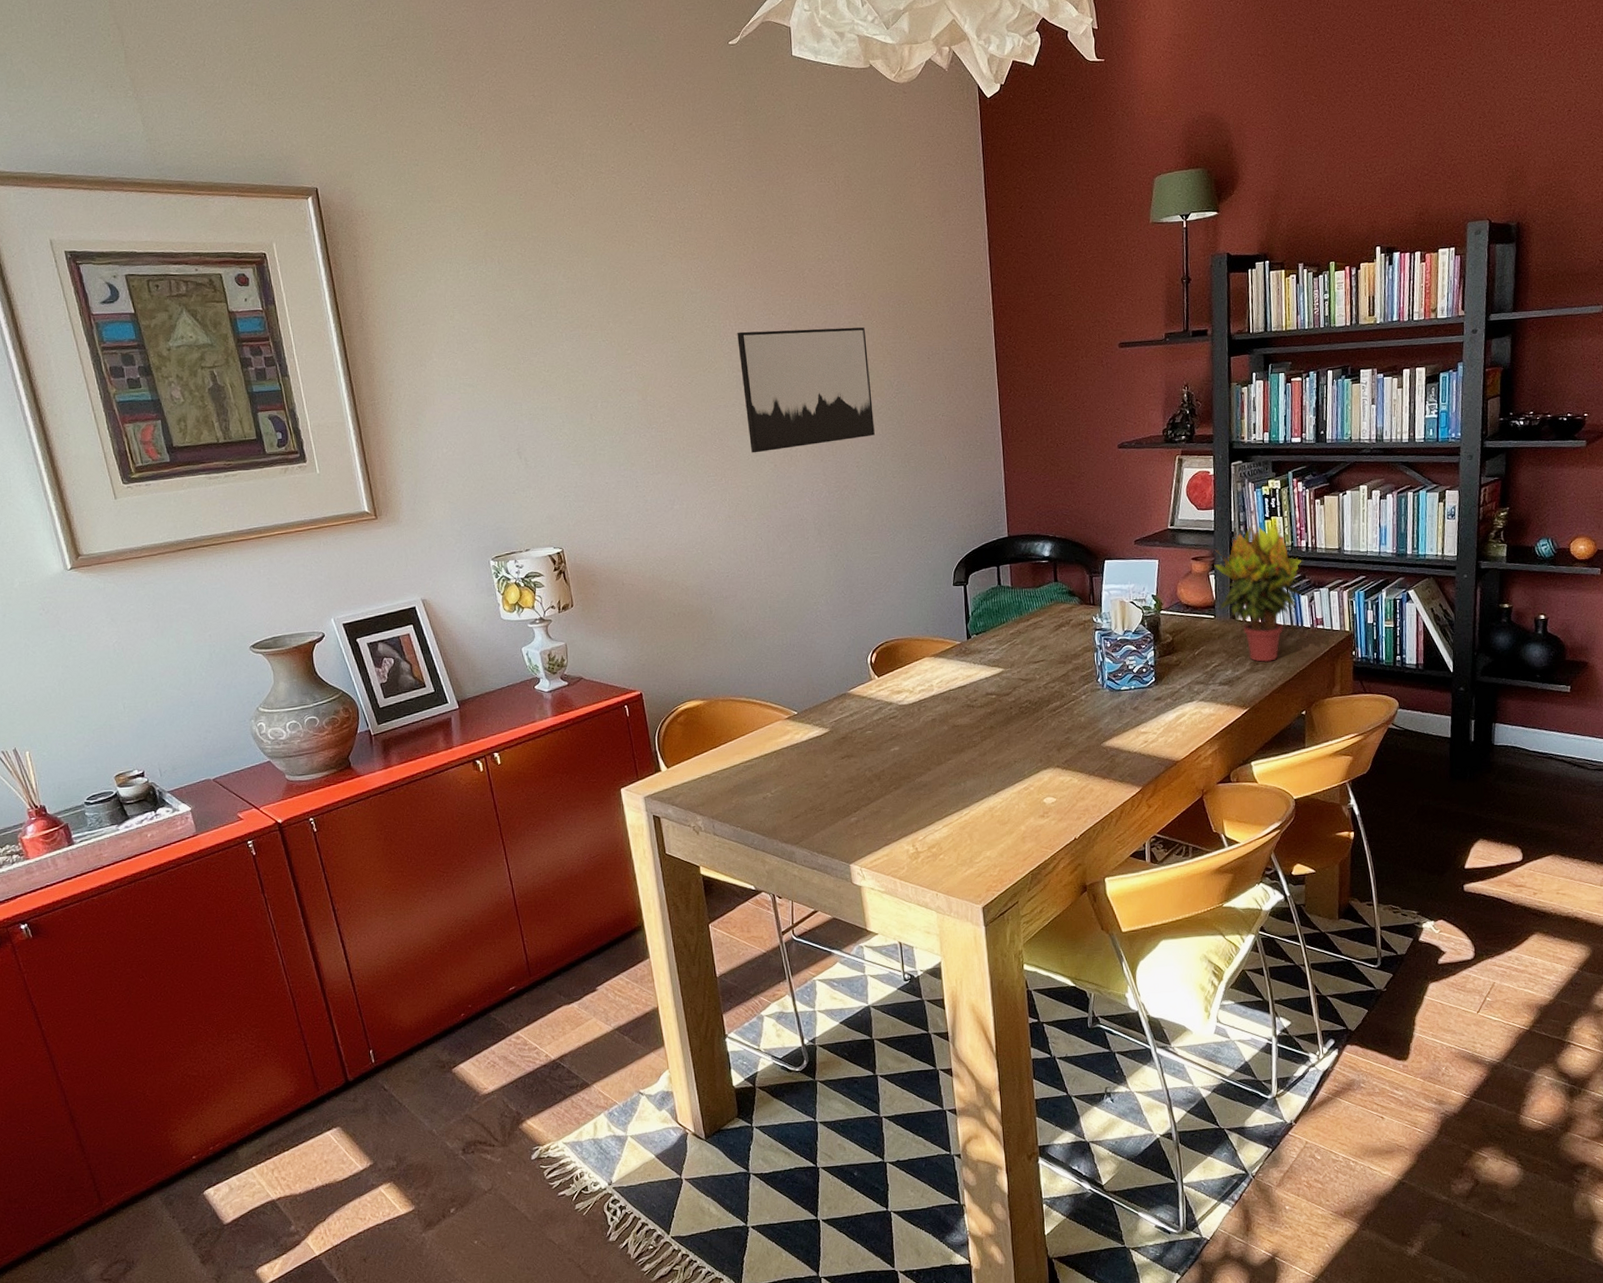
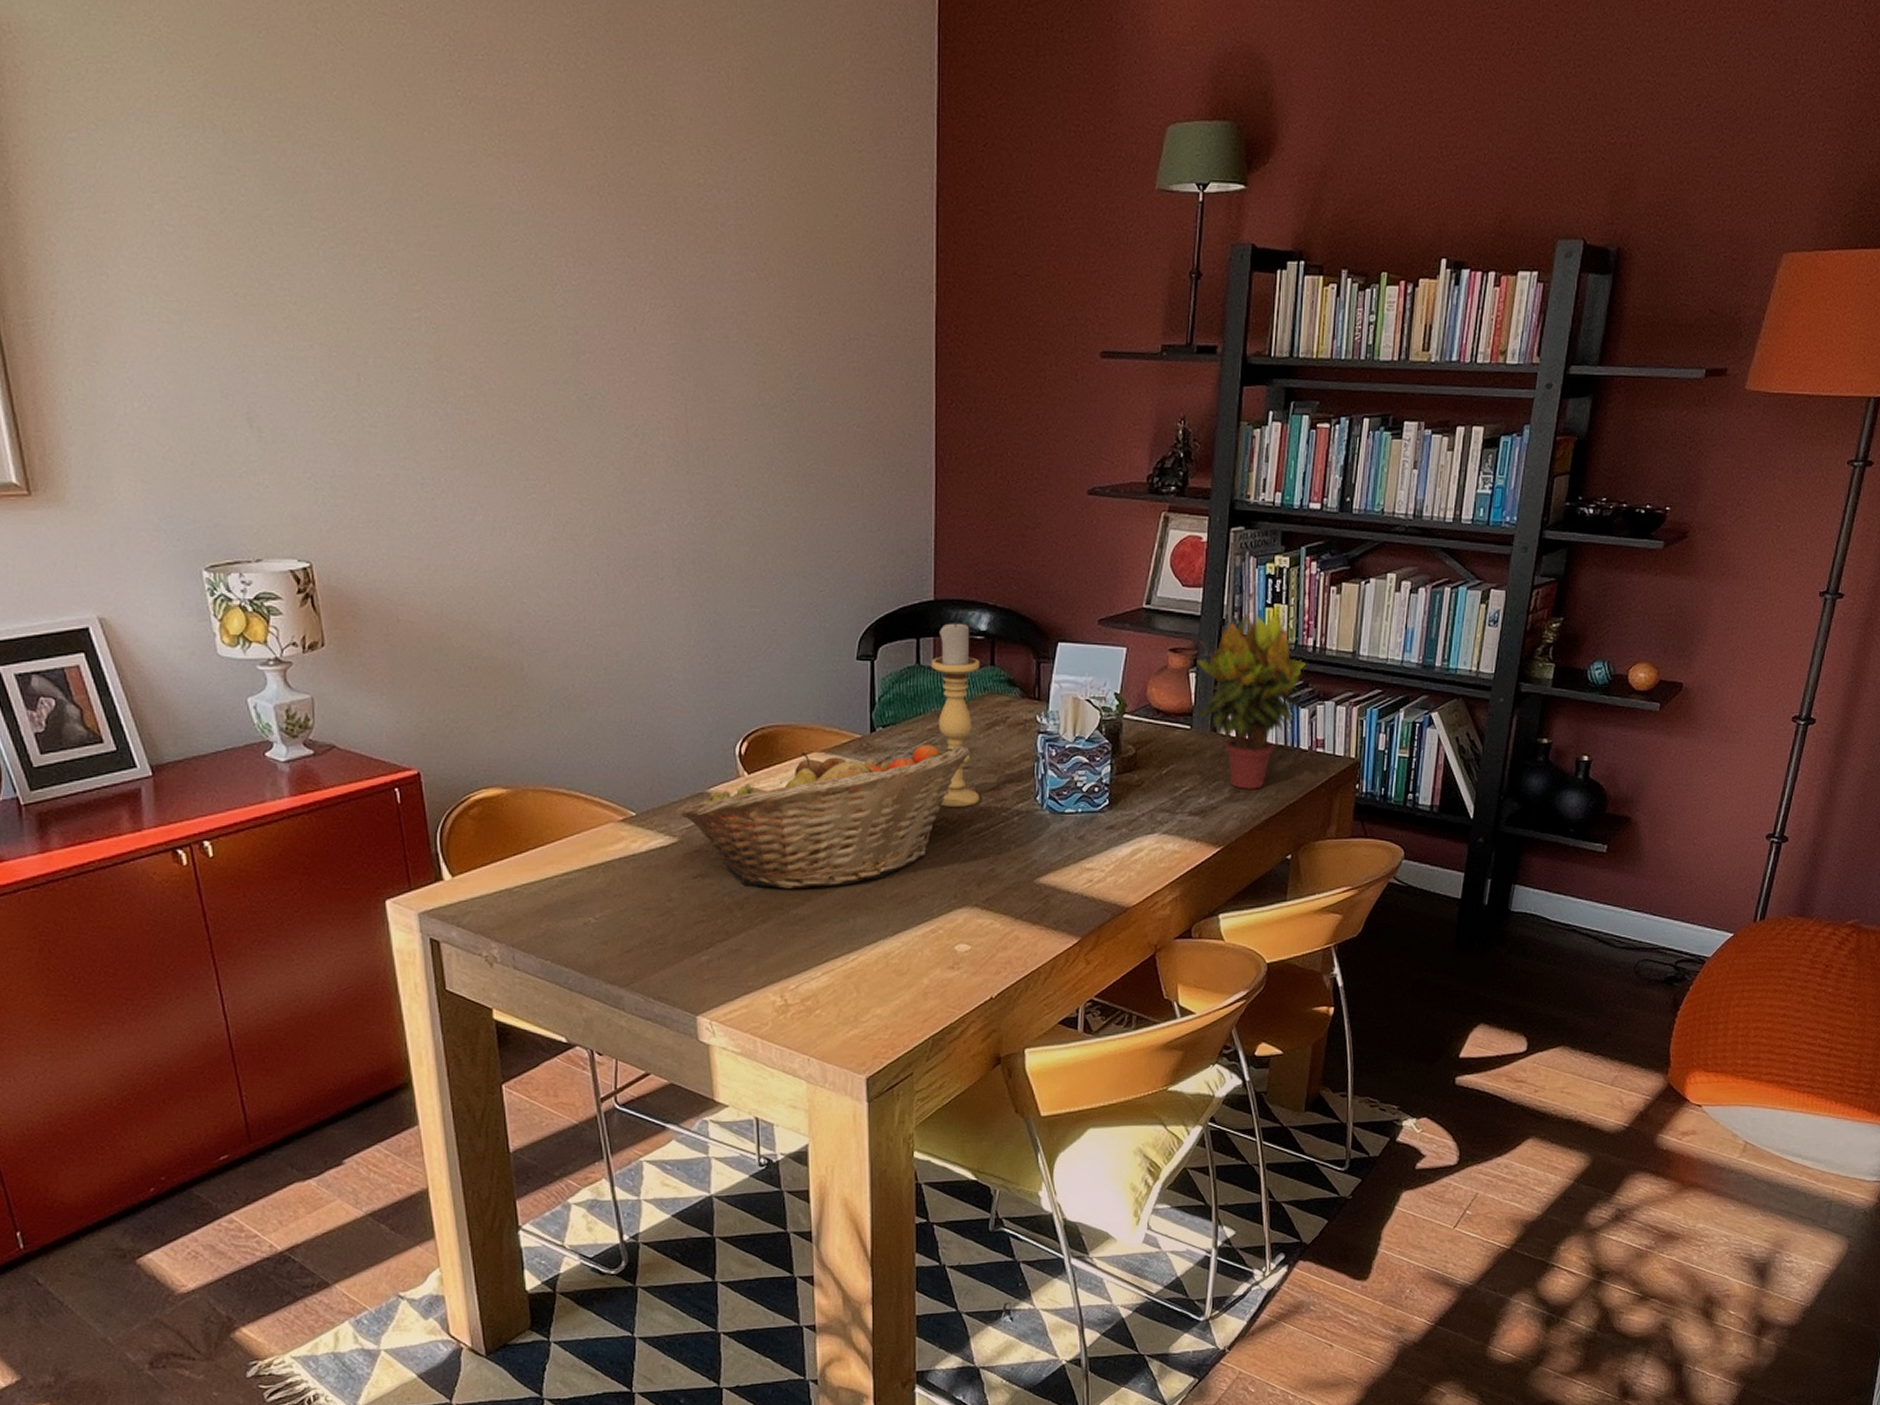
wall art: present [737,327,875,453] -> none [576,277,763,453]
fruit basket: none [830,644,1044,762] -> present [681,744,970,889]
candle holder: none [1009,551,1054,692] -> present [931,621,980,807]

